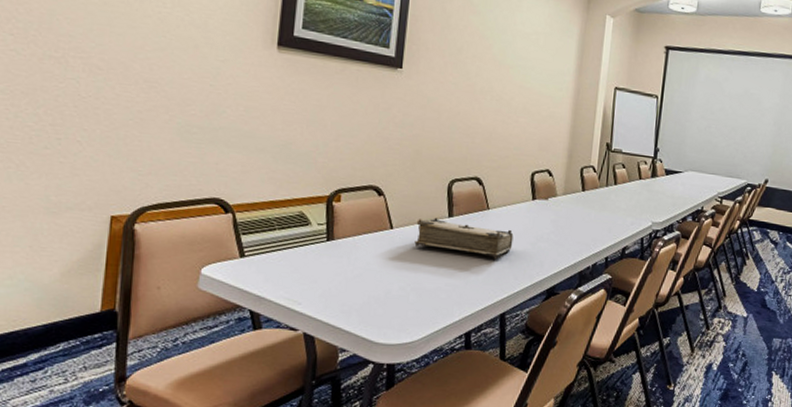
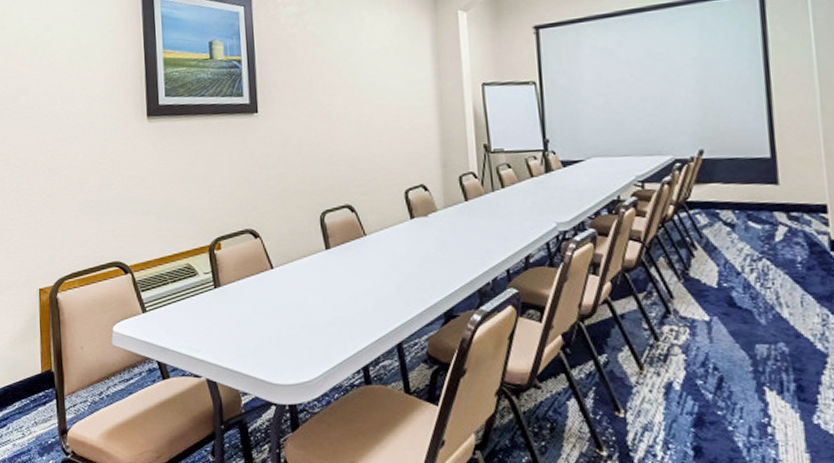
bible: present [414,217,514,260] -> none [295,251,398,287]

